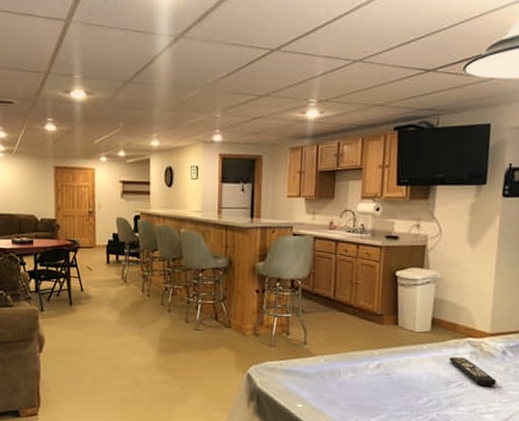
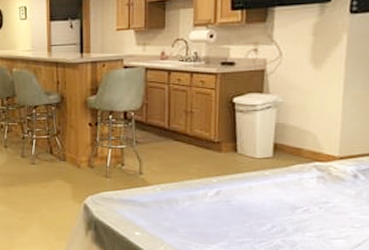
remote control: present [449,357,496,387] -> none [293,182,347,212]

